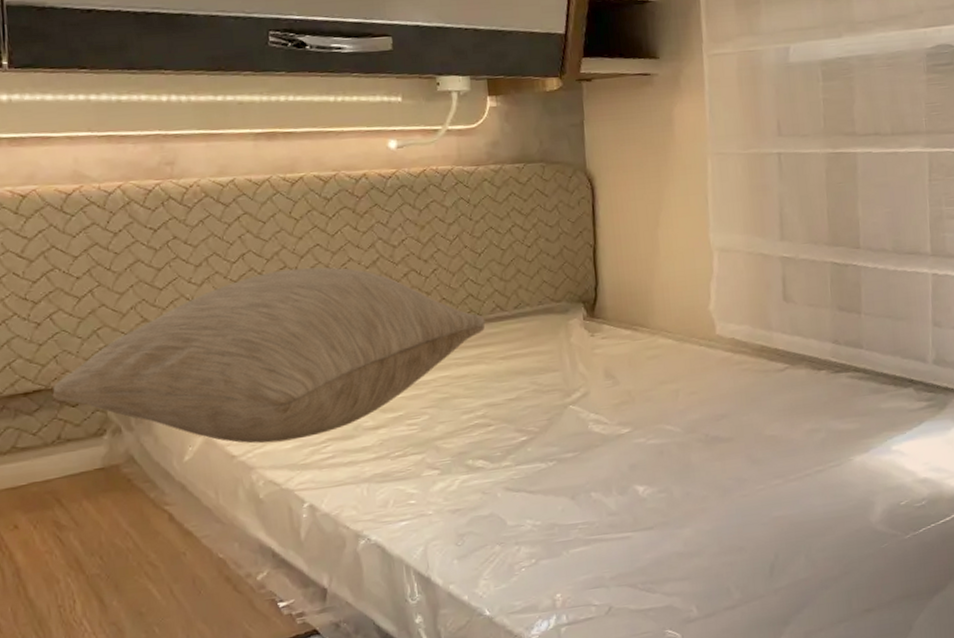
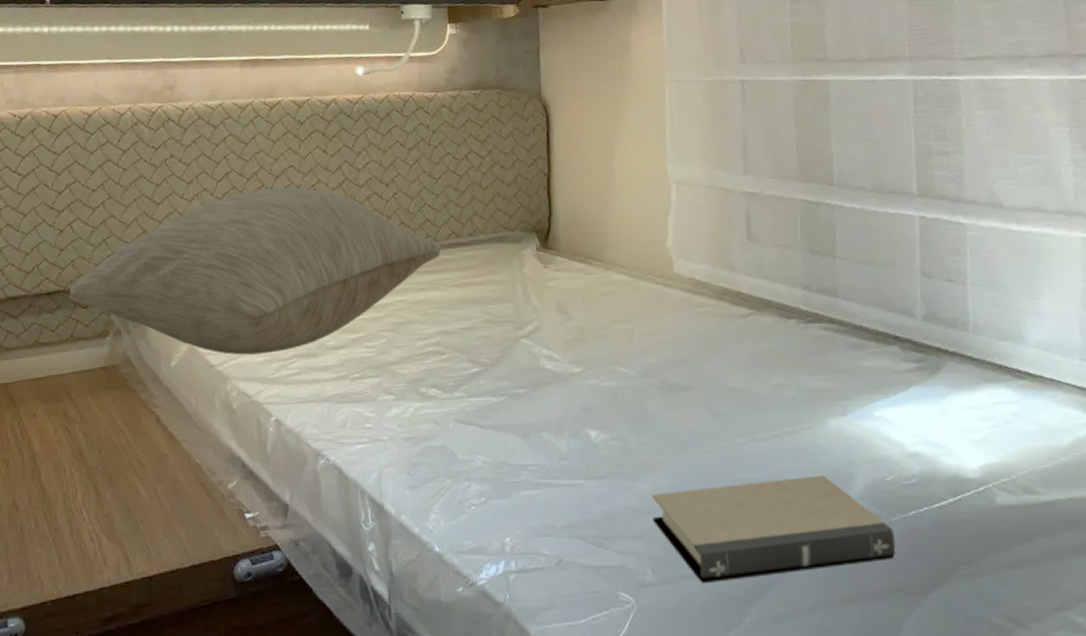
book: none [696,505,908,613] -> present [652,475,896,584]

